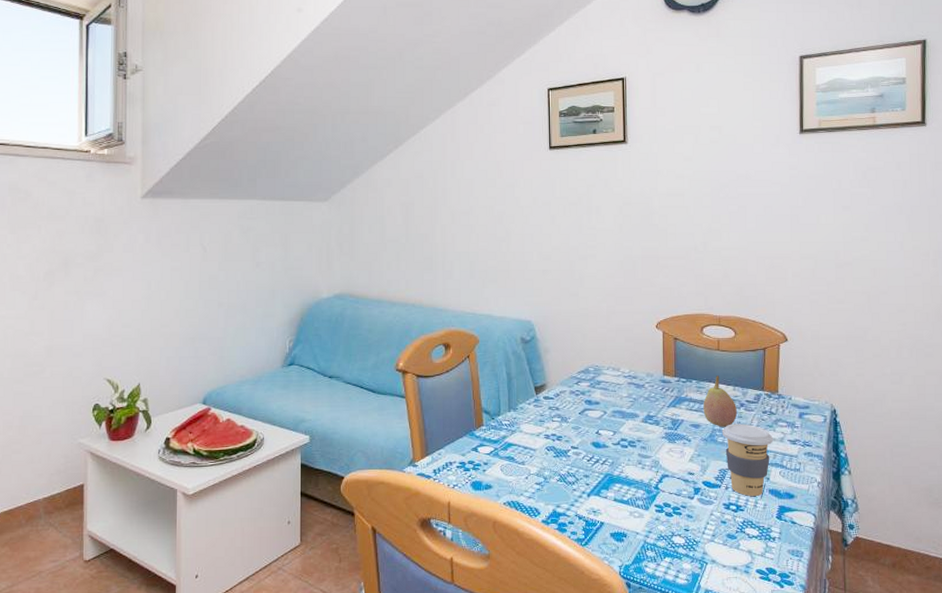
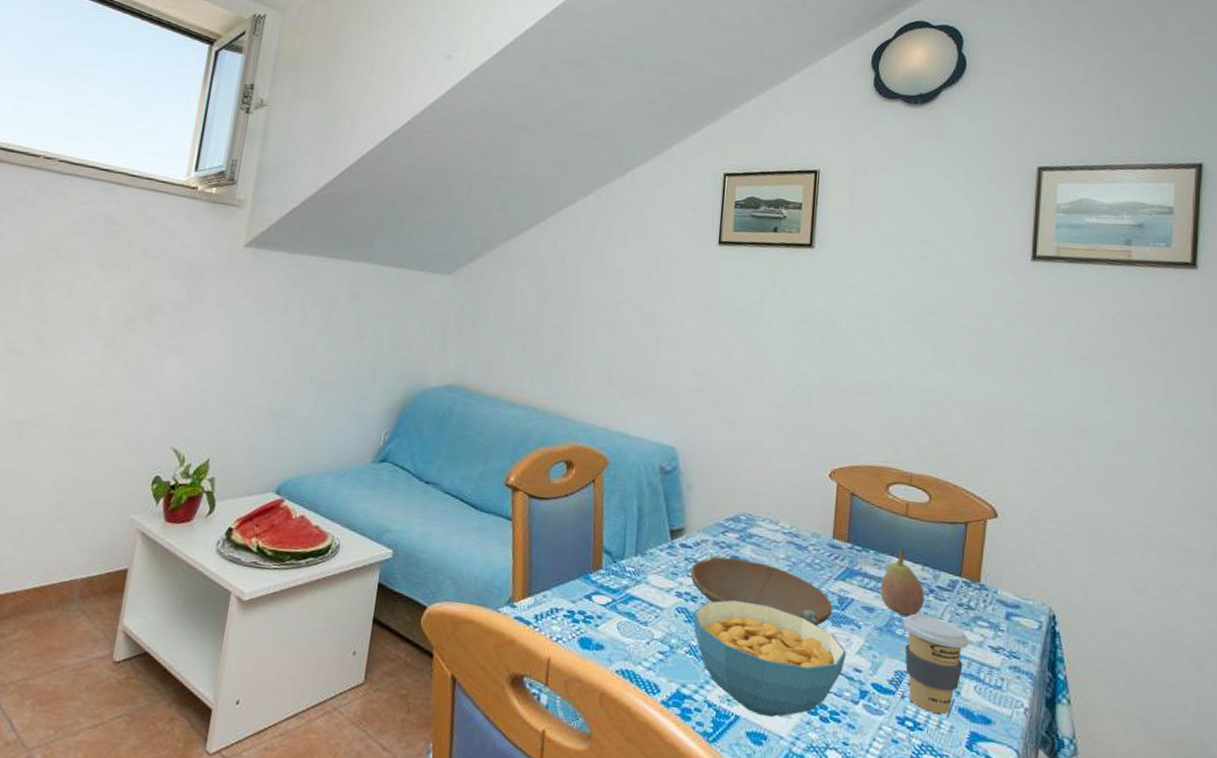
bowl: none [554,401,668,445] -> present [690,556,833,626]
cereal bowl: none [560,434,682,520] -> present [693,599,847,718]

